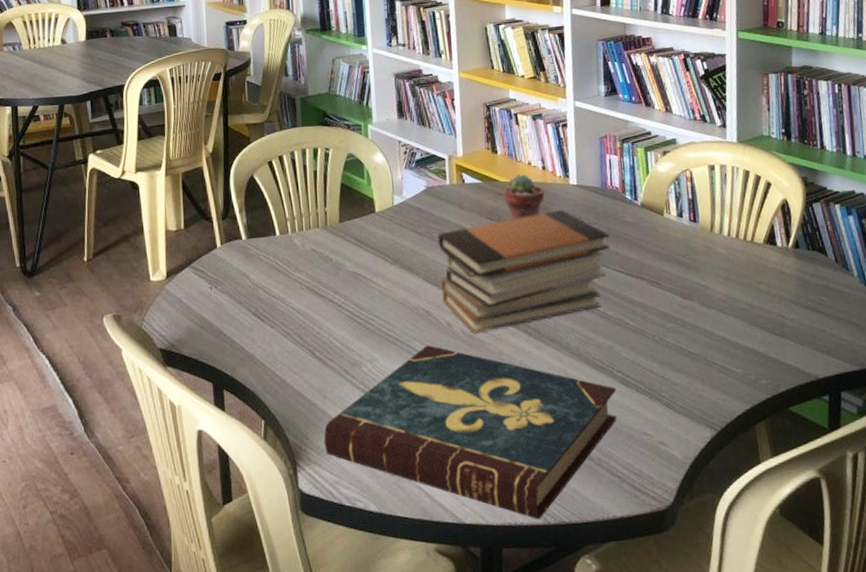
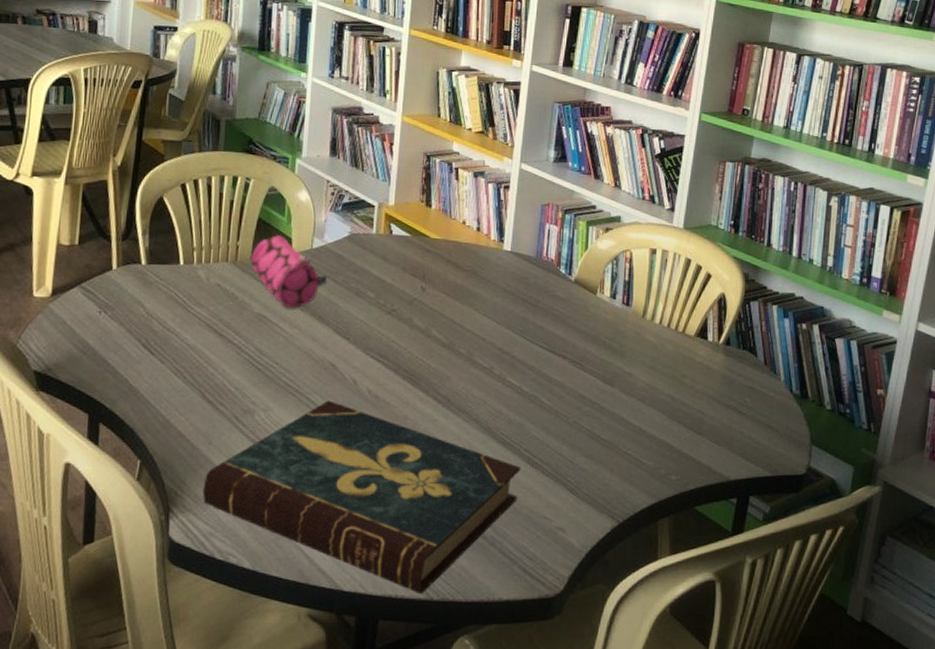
pencil case: none [339,197,411,264] -> present [251,235,327,309]
book stack: present [437,209,610,333] -> none [351,274,537,394]
potted succulent: present [503,174,545,221] -> none [432,232,476,280]

